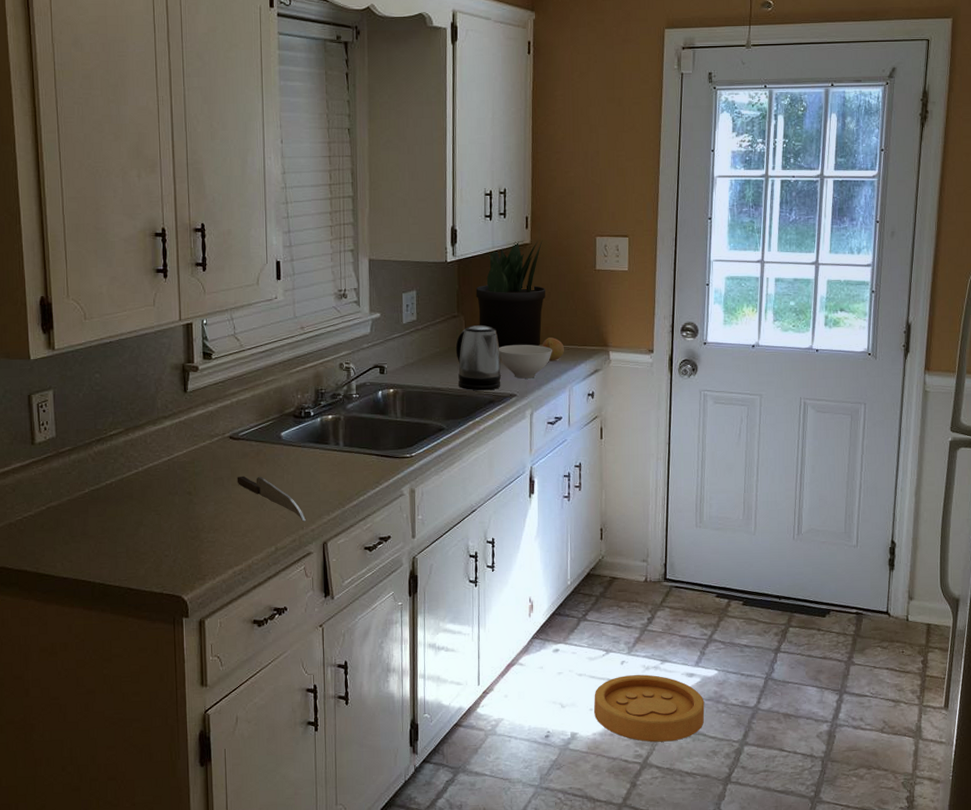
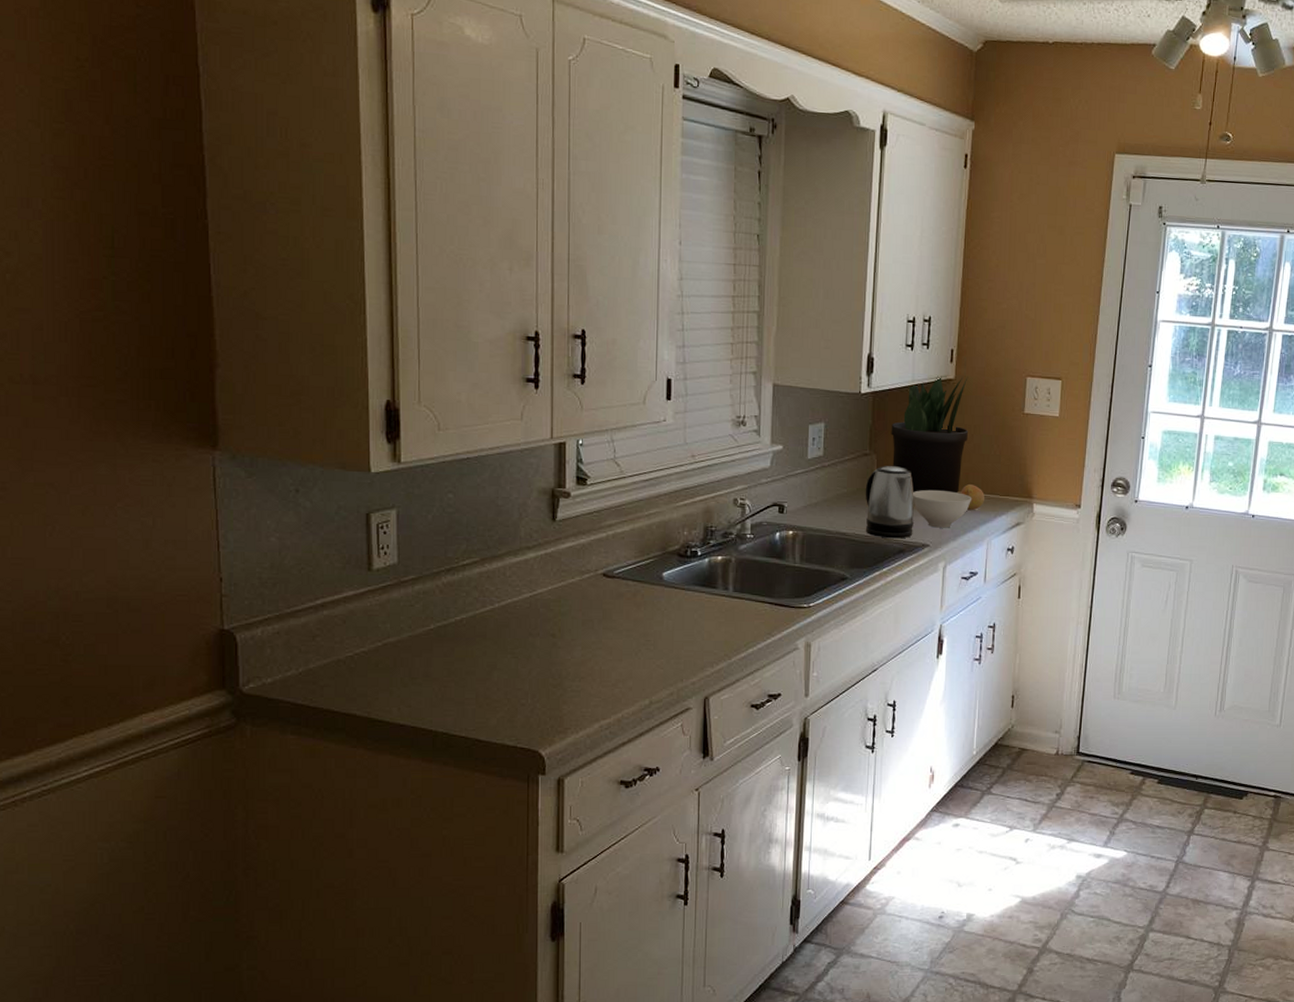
kitchen knife: present [237,475,306,522] -> none [609,618,686,673]
pet bowl: present [594,674,705,742] -> none [993,854,1111,926]

